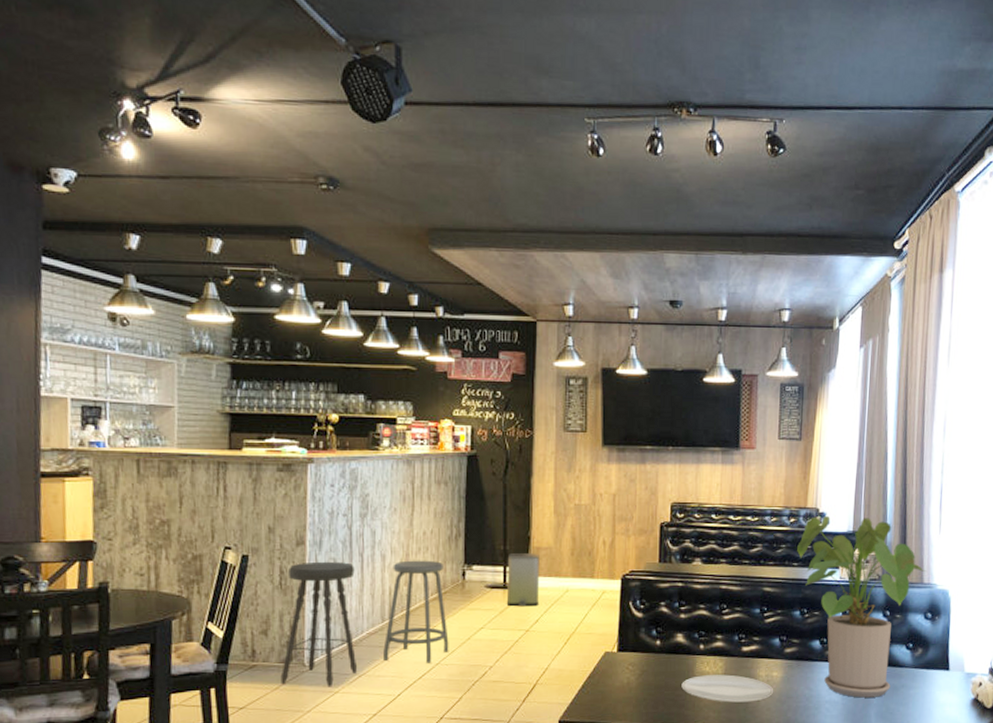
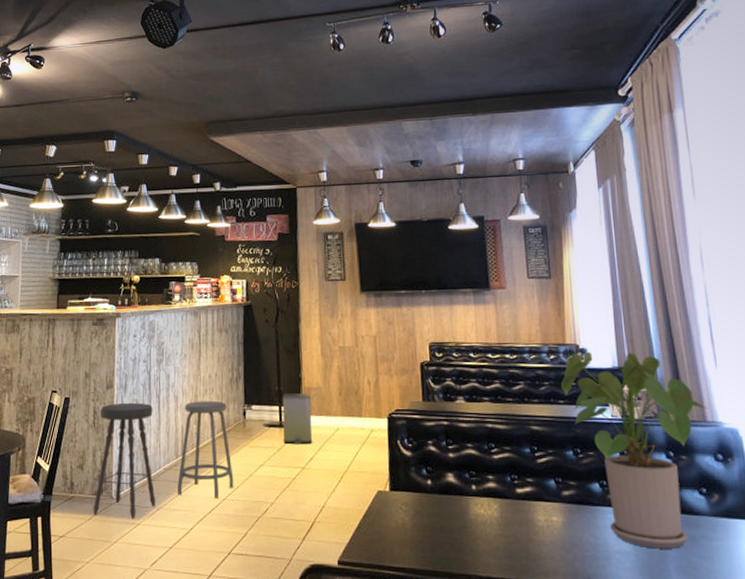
plate: present [681,674,774,703] -> none [457,518,556,549]

